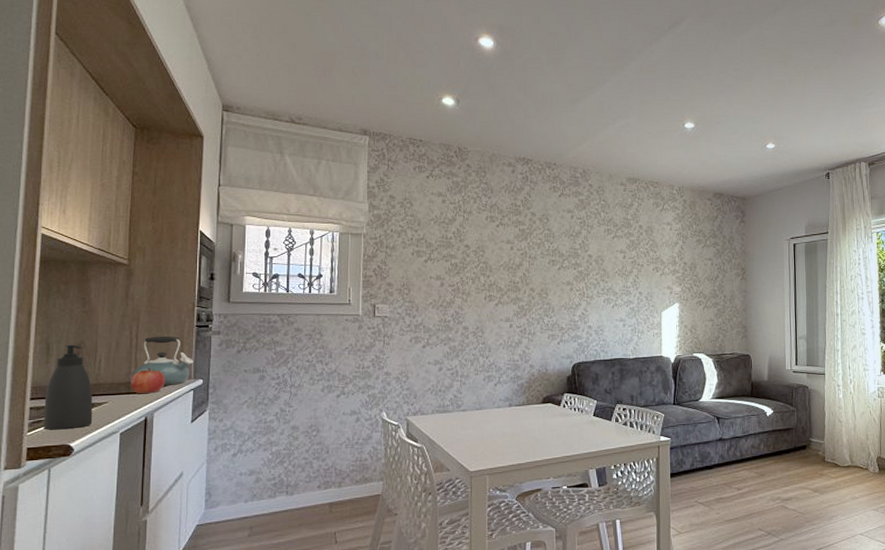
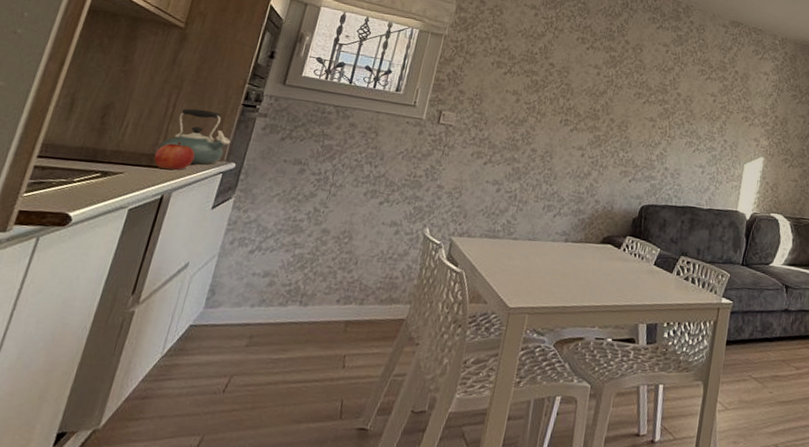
soap dispenser: present [44,344,93,430] -> none [44,103,111,197]

